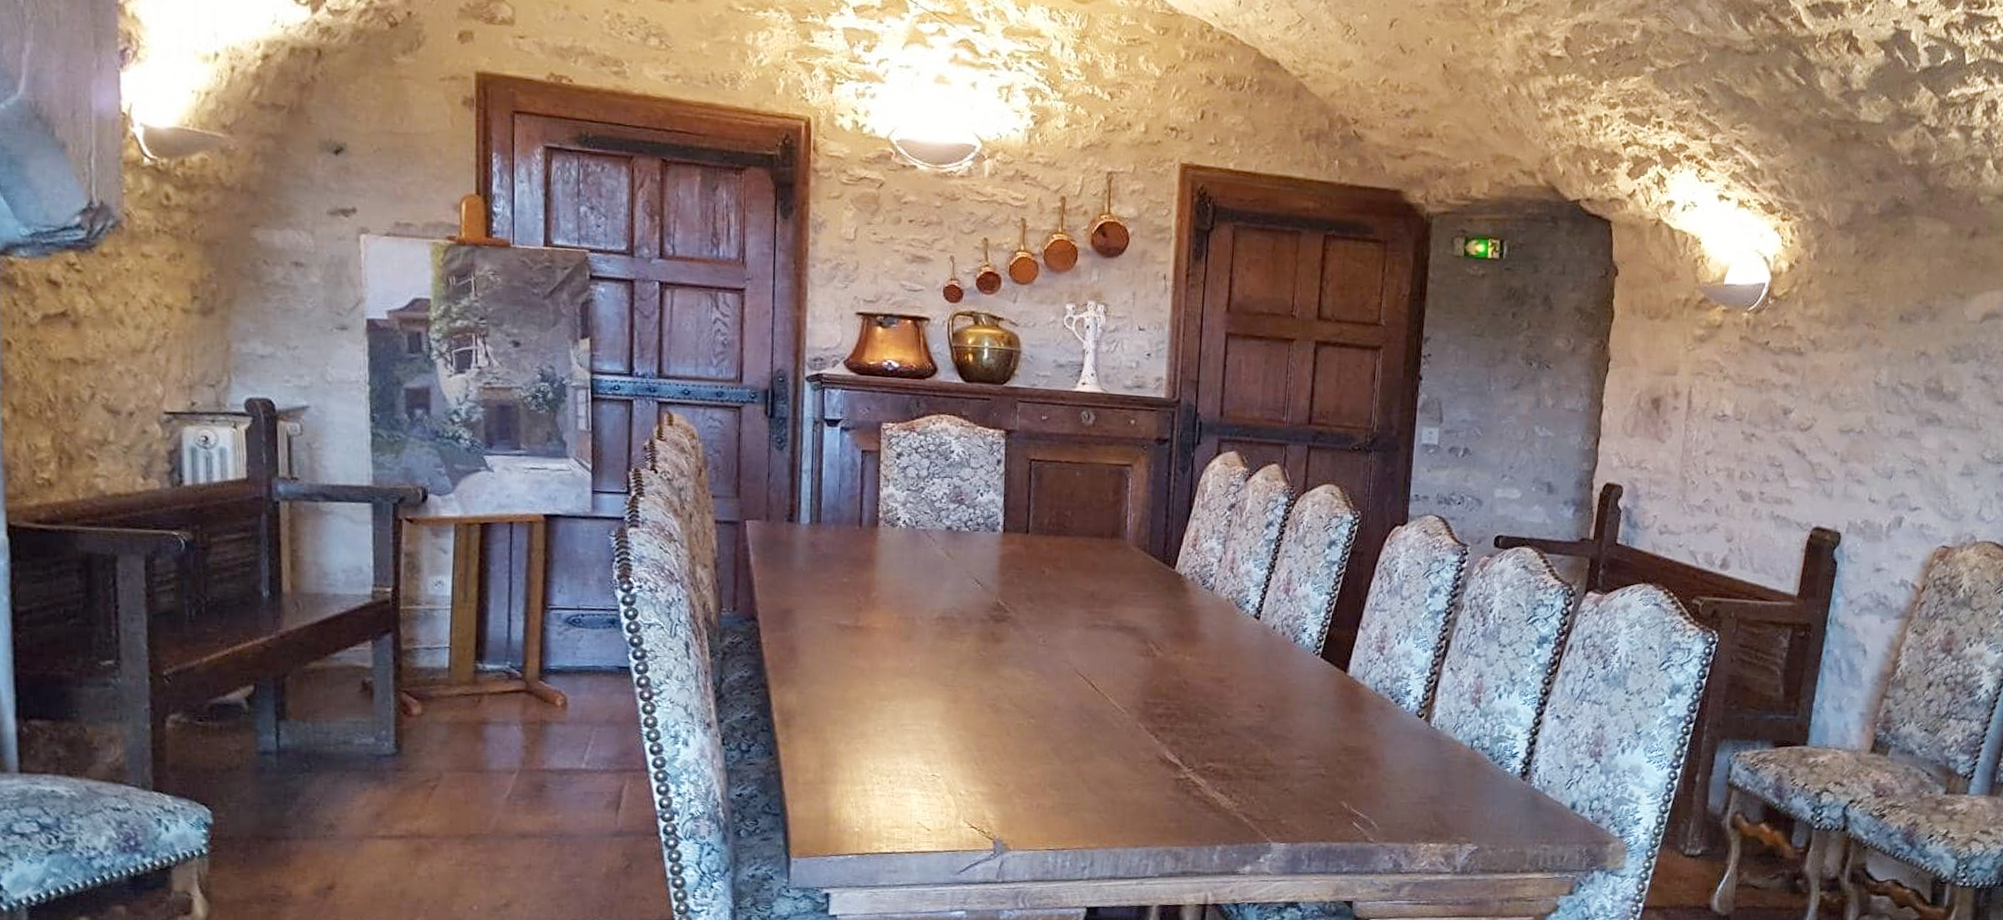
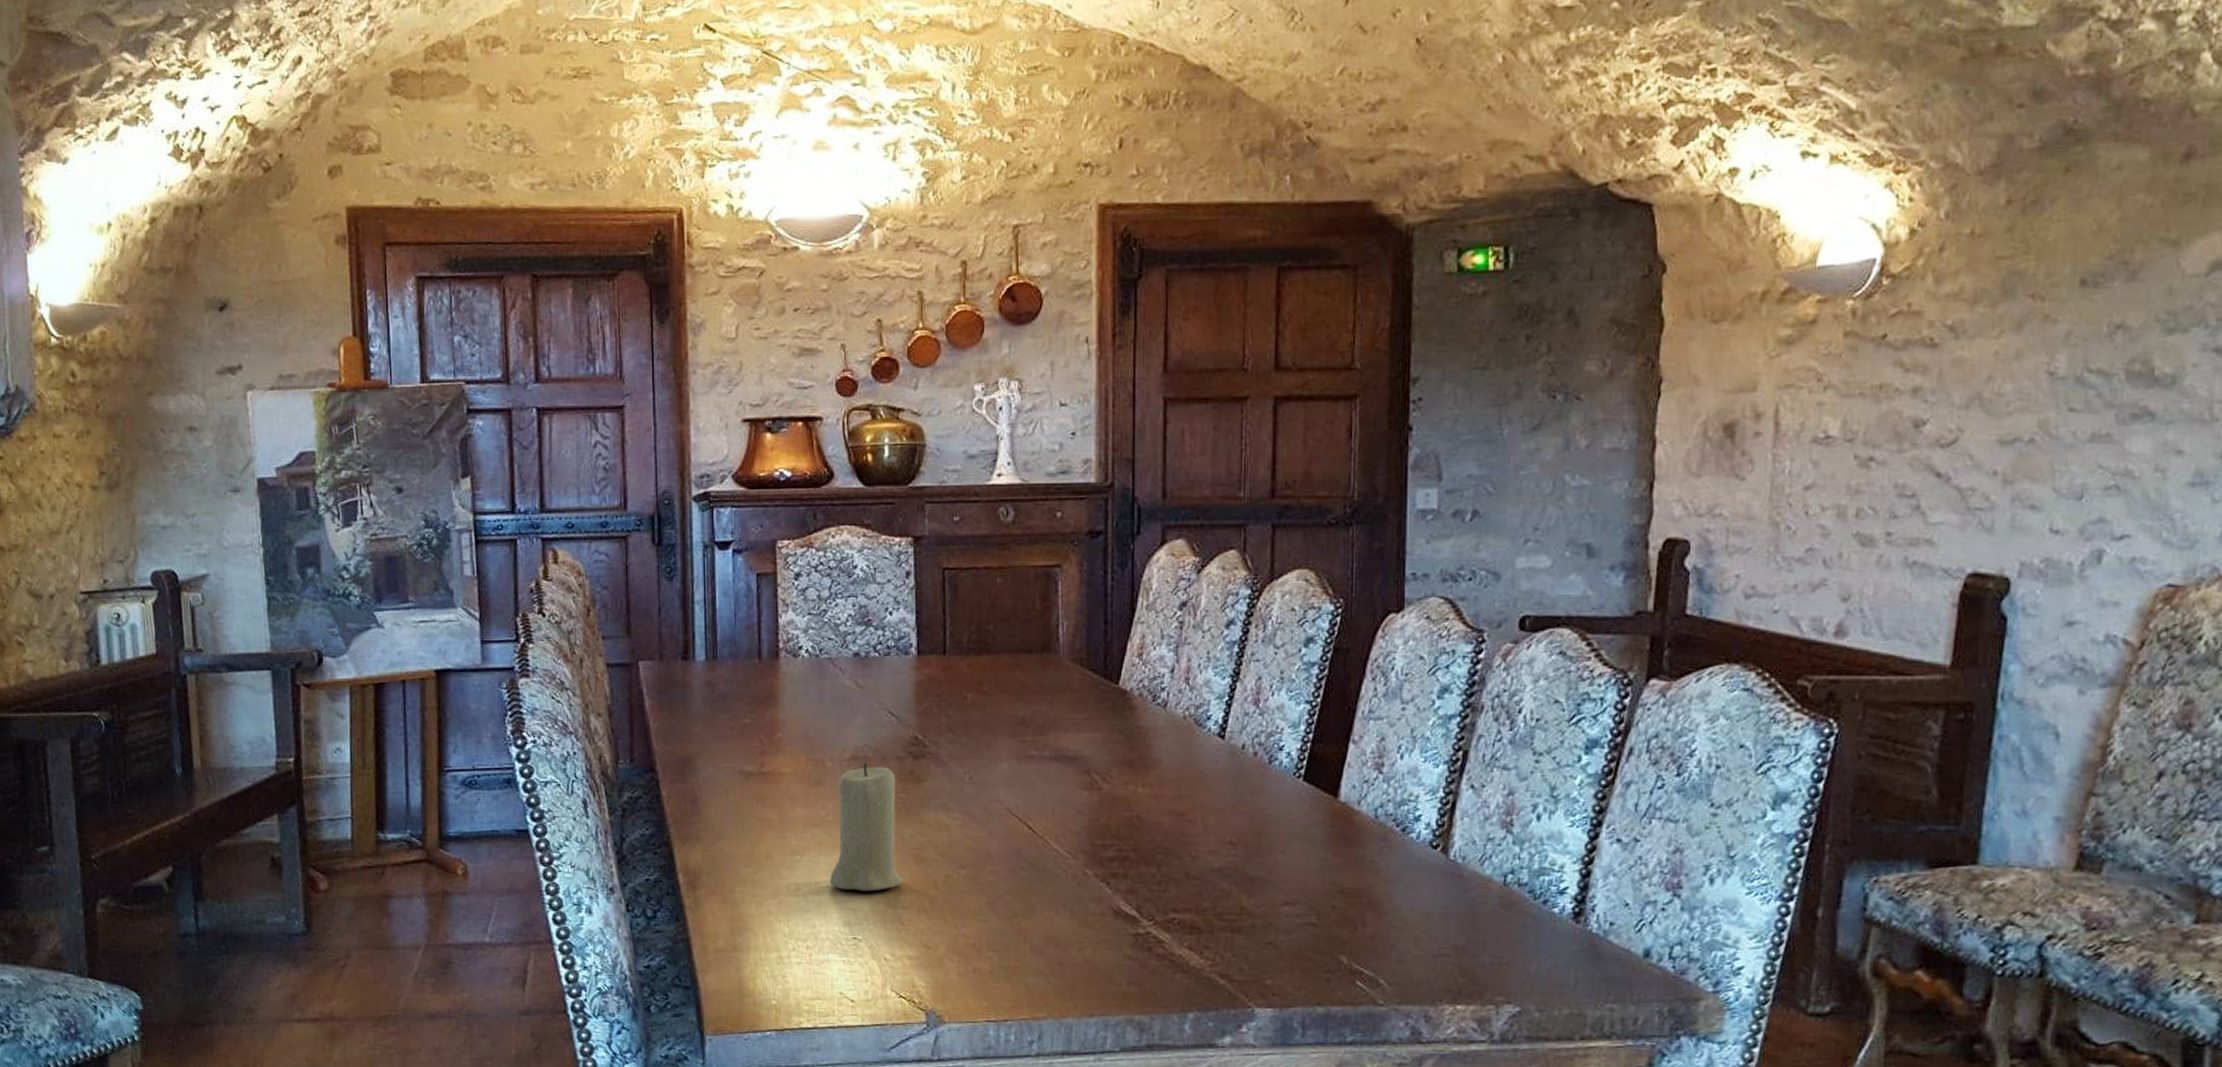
candle: none [913,623,980,735] -> present [829,763,903,892]

